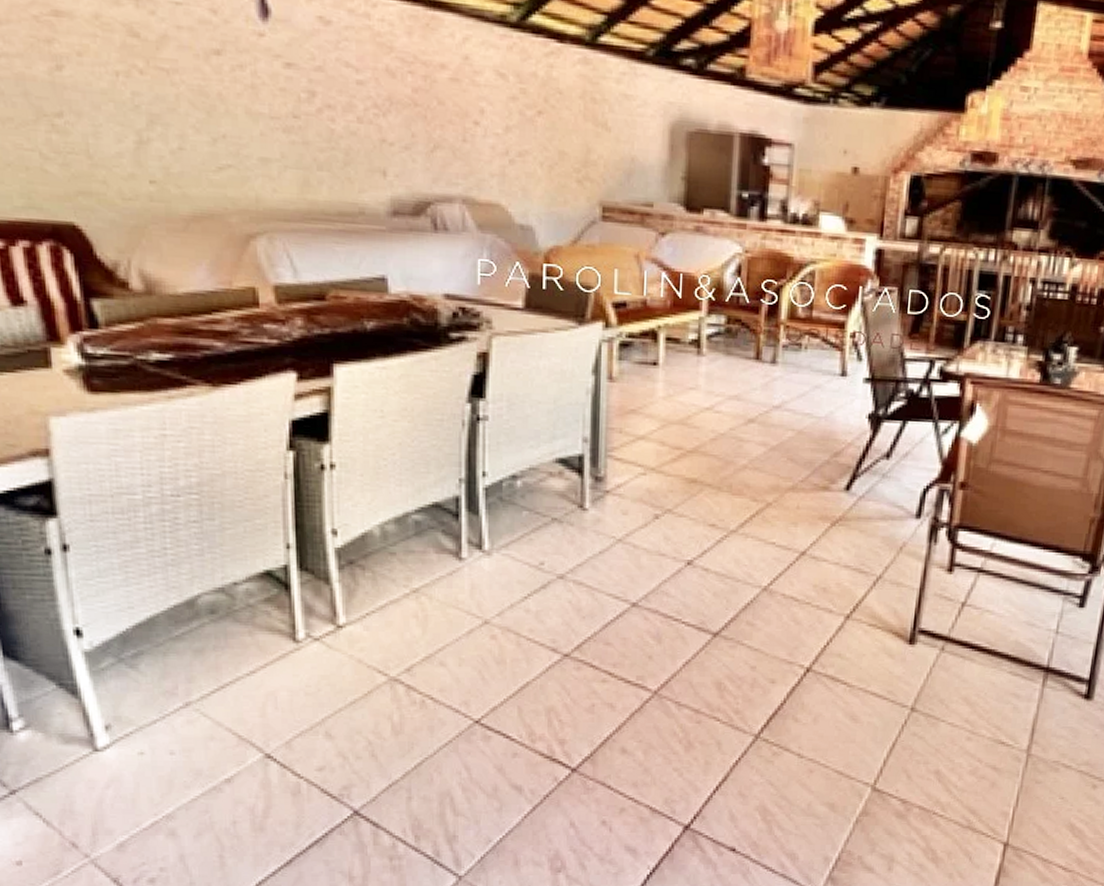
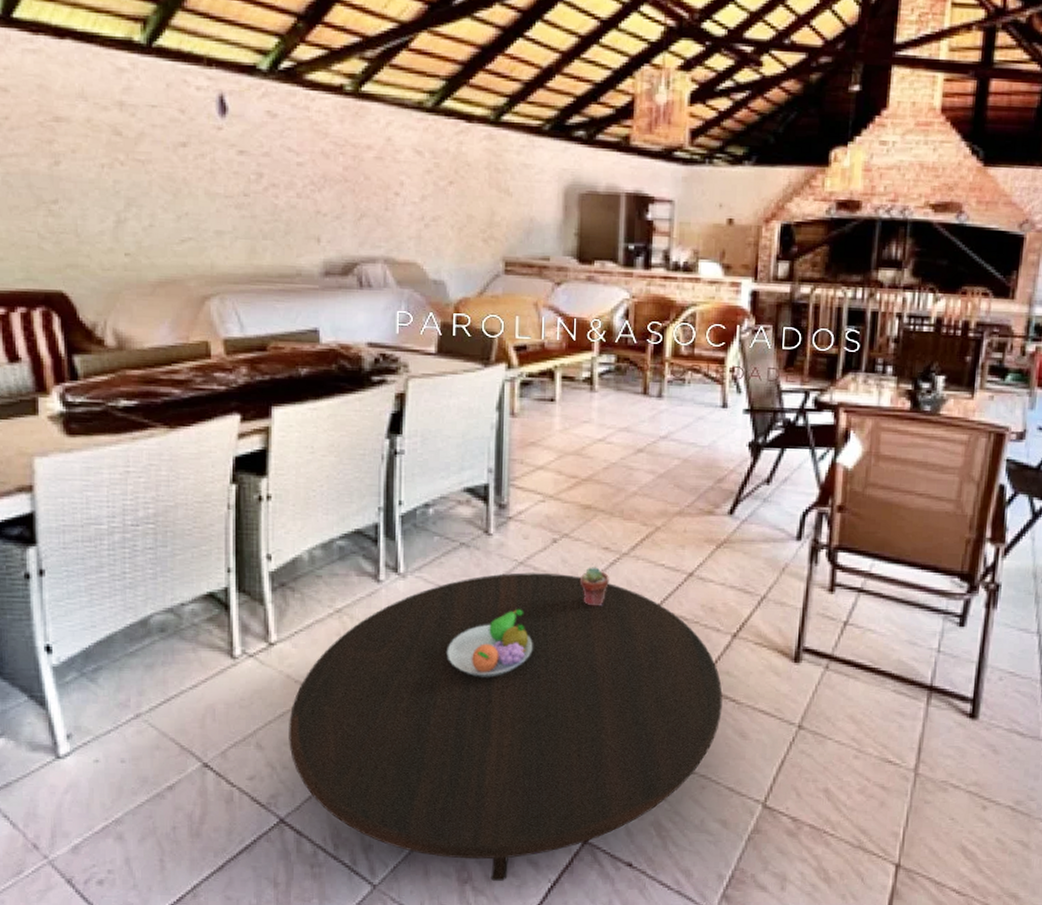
table: none [362,550,834,870] -> present [289,572,723,882]
fruit bowl: none [537,589,632,661] -> present [446,609,533,677]
potted succulent: none [684,545,716,587] -> present [581,567,609,607]

